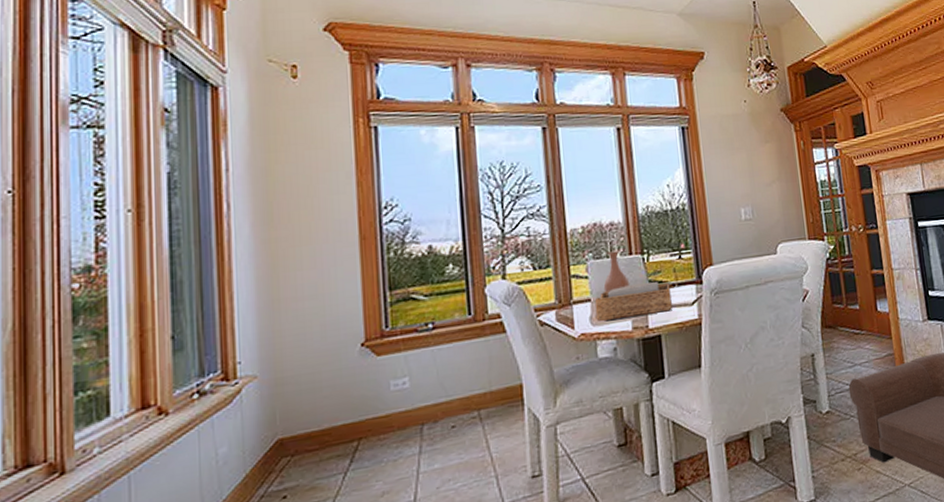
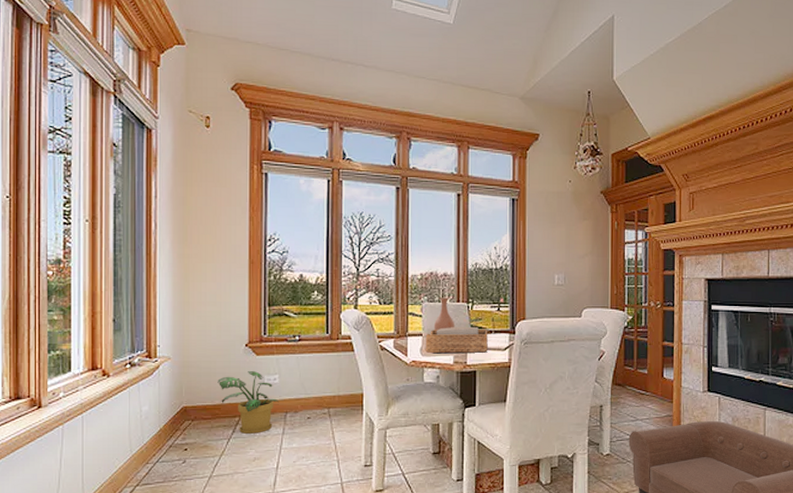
potted plant: none [325,376,412,462] -> present [217,370,279,434]

